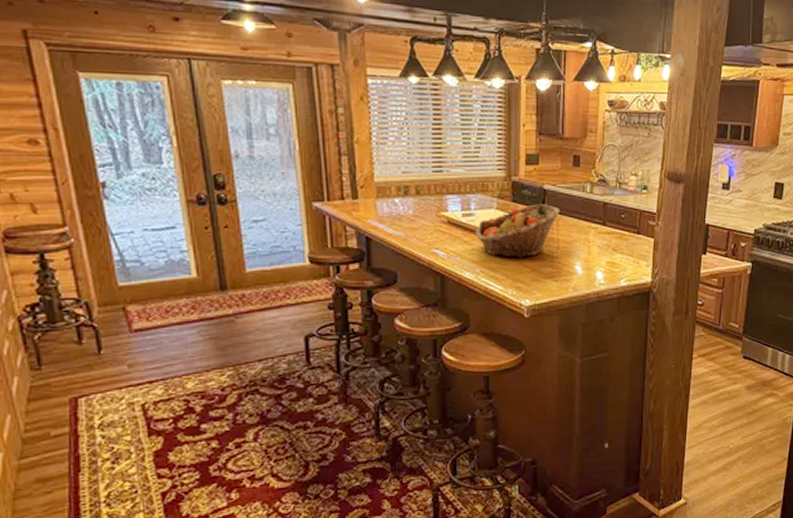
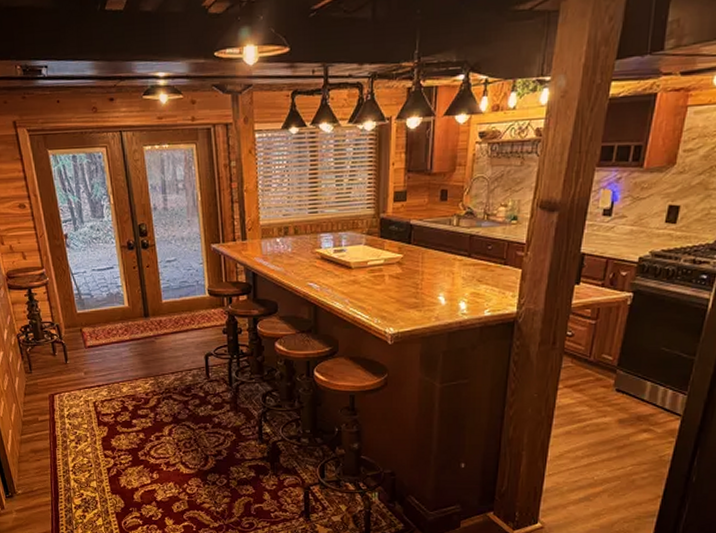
fruit basket: present [475,204,560,258] -> none [345,238,426,290]

